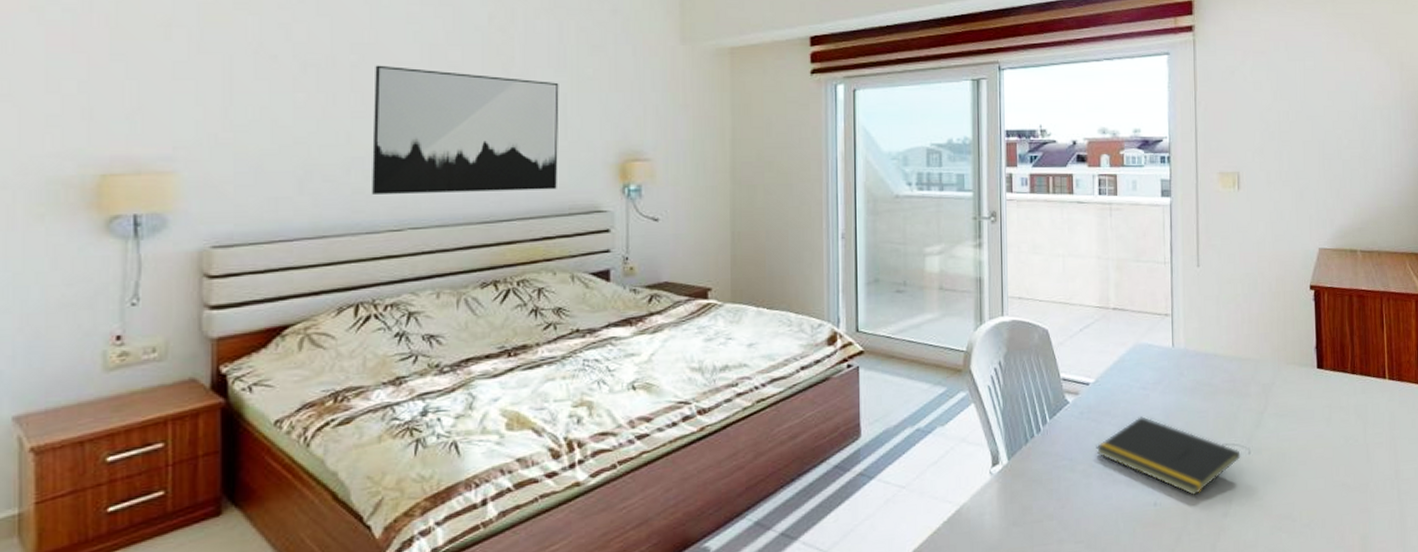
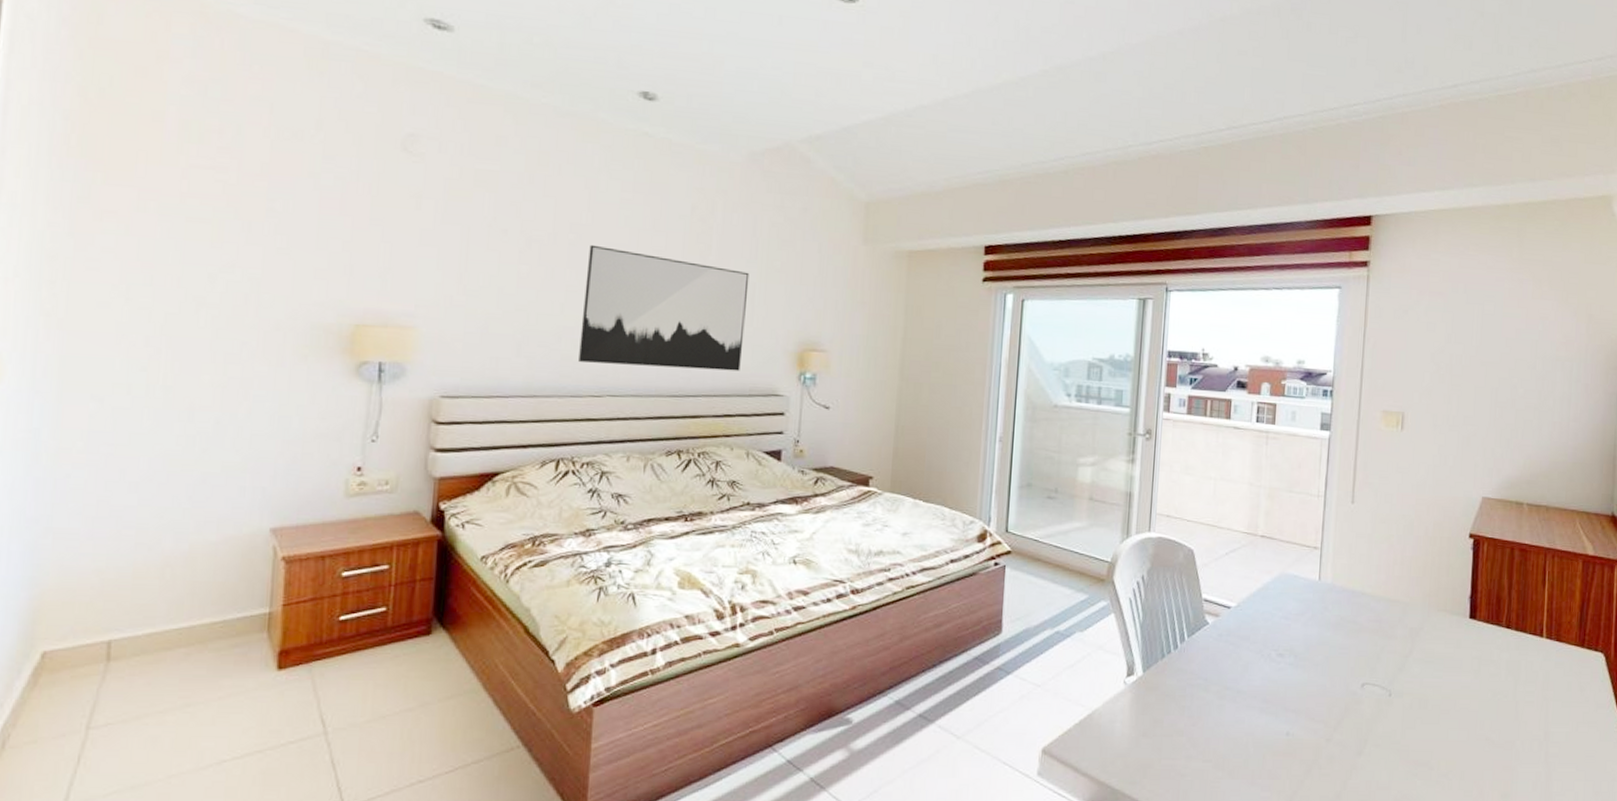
notepad: present [1096,416,1241,496] -> none [1232,646,1381,731]

